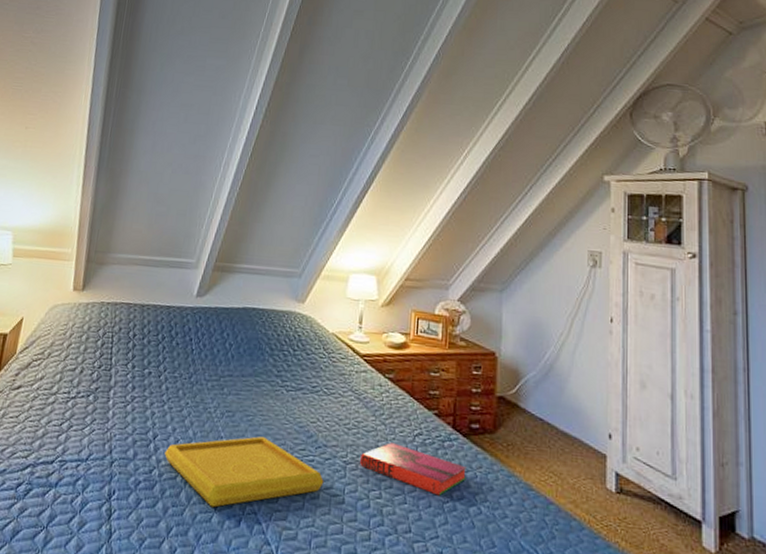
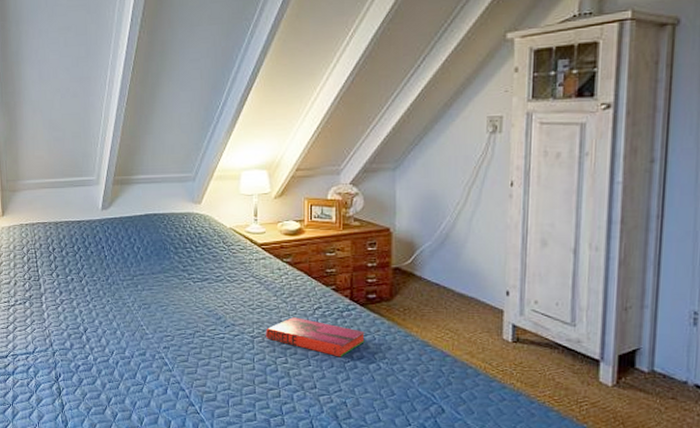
serving tray: present [164,436,324,508] -> none [96,322,235,381]

